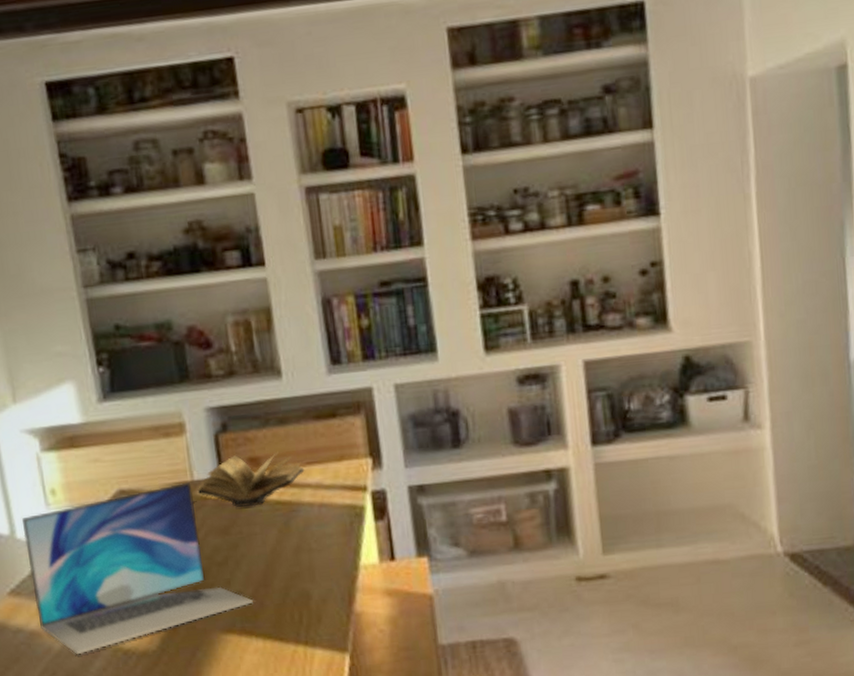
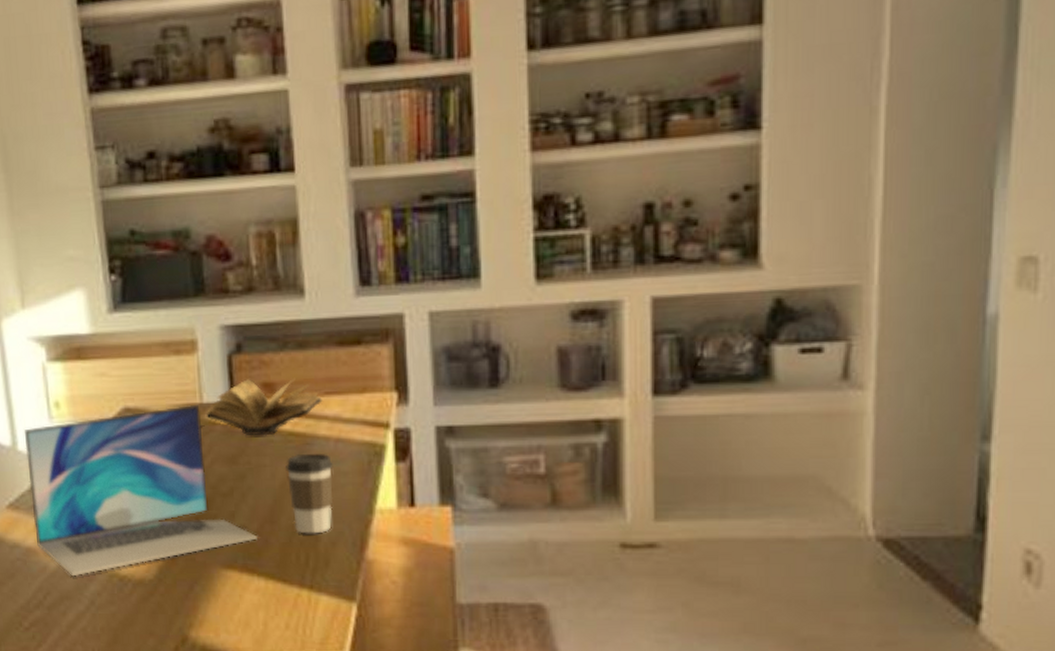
coffee cup: none [275,518,321,594] -> present [286,453,334,534]

